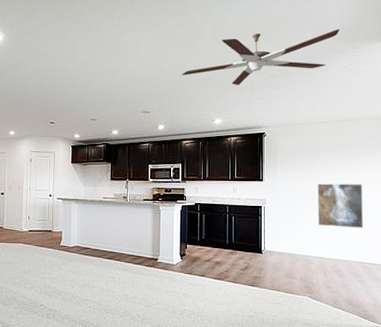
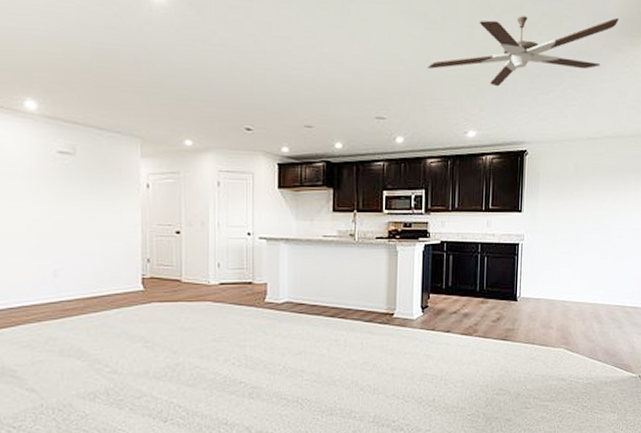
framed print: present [317,183,364,229] -> none [579,214,629,268]

